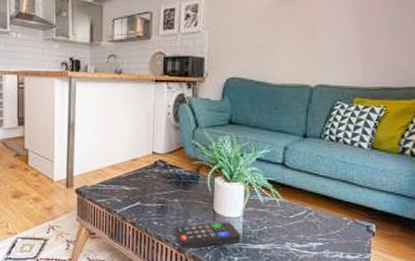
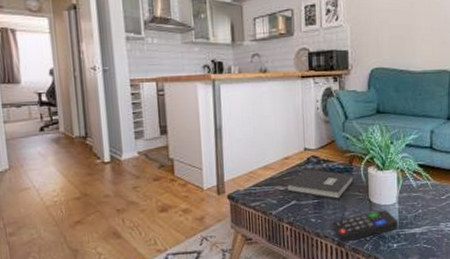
book: none [131,172,200,205] -> present [286,169,354,199]

